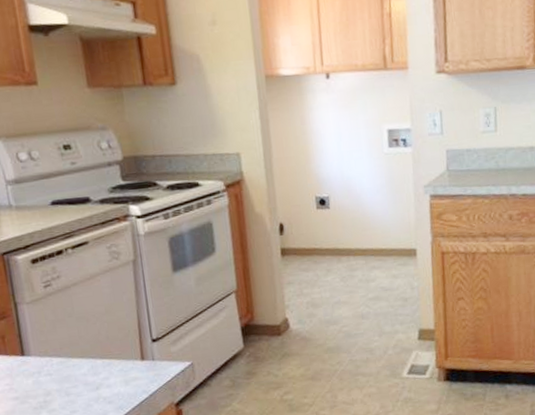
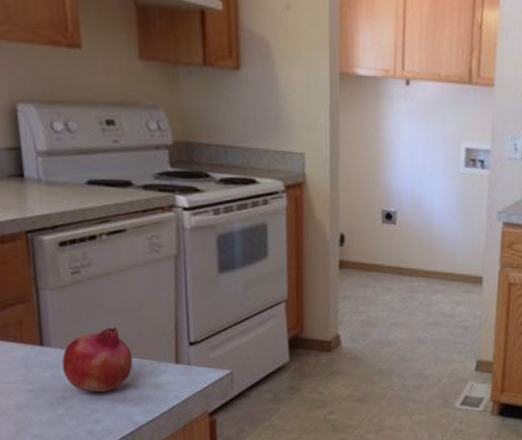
fruit: none [42,331,104,394] -> present [62,327,133,392]

